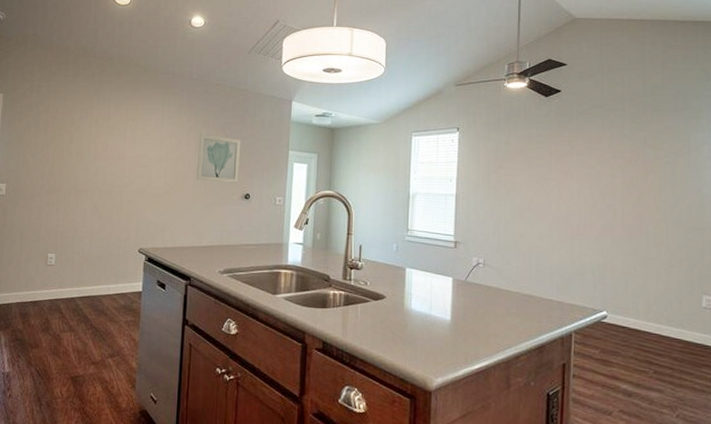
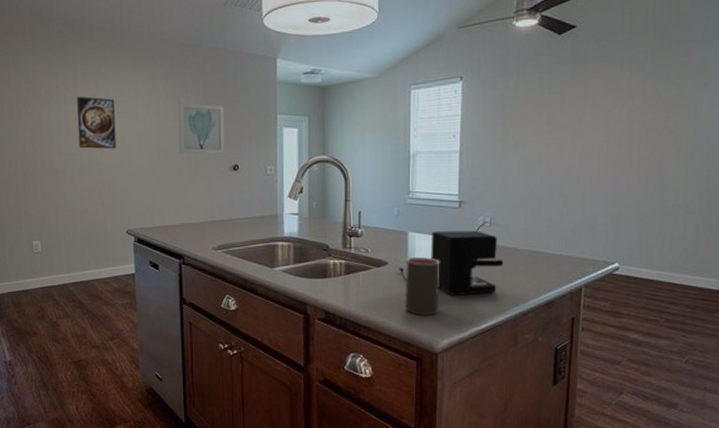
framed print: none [104,122,142,172] -> present [77,96,117,149]
coffee maker: none [396,269,496,334] -> present [399,230,504,296]
cup: none [401,292,436,352] -> present [405,256,440,315]

